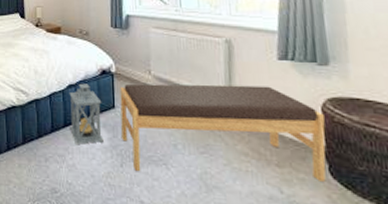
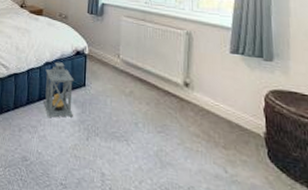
bench: present [119,83,326,182] -> none [90,65,267,164]

